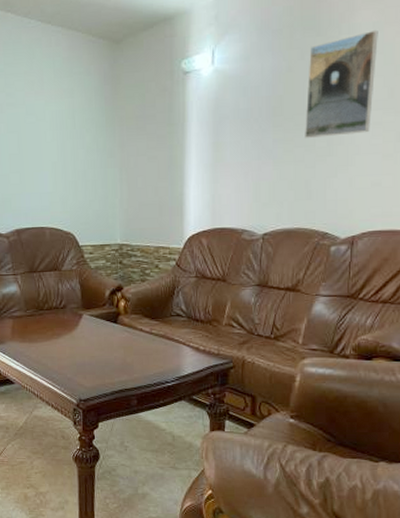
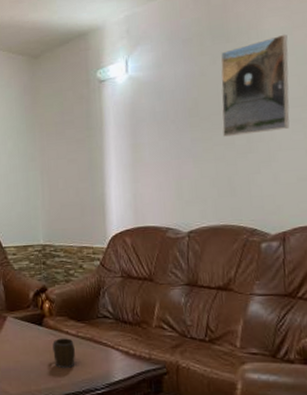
mug: none [127,335,148,363] -> present [52,338,75,368]

